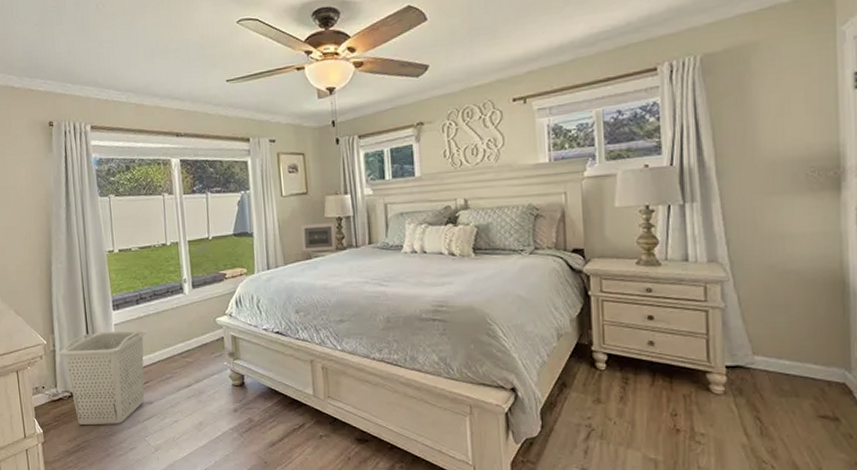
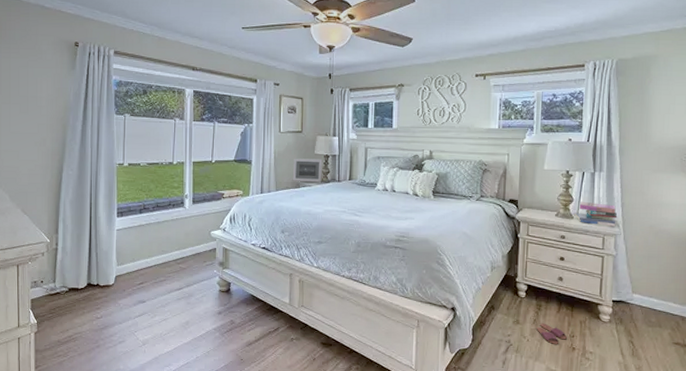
laundry basket: present [58,329,148,425] -> none [60,235,147,319]
slippers: none [623,400,667,426] -> present [536,323,567,344]
books: none [661,242,722,272] -> present [574,201,618,227]

